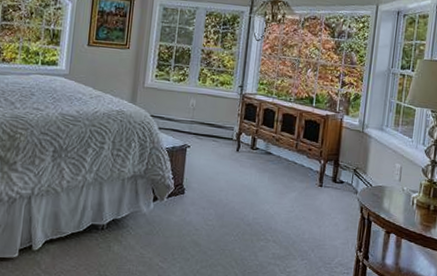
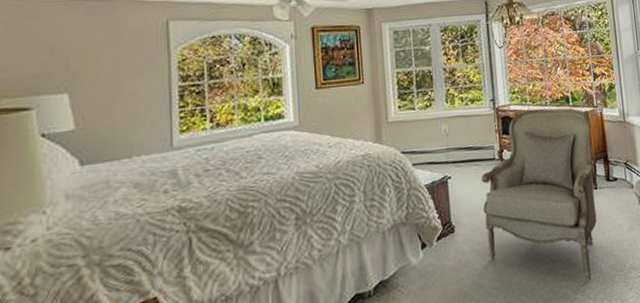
armchair: none [211,102,330,265] -> present [481,108,597,281]

